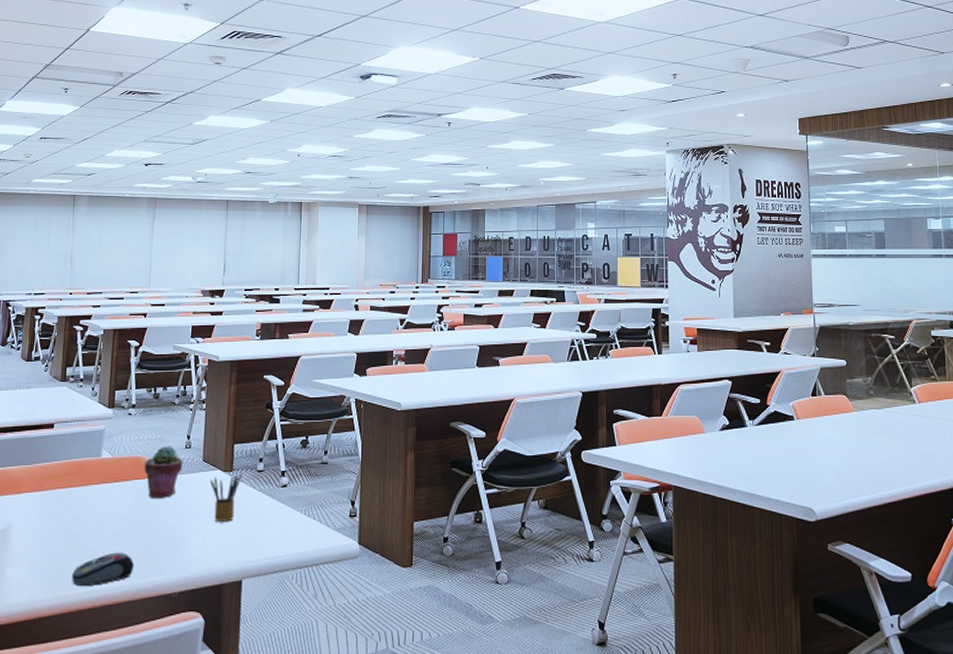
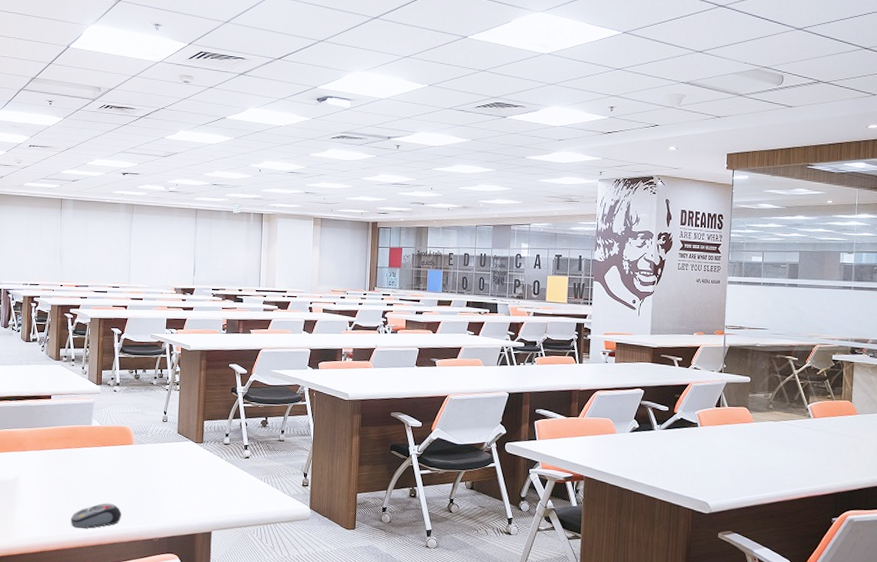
potted succulent: present [144,446,183,498] -> none [128,419,161,462]
pencil box: present [210,472,242,522] -> none [183,444,211,484]

